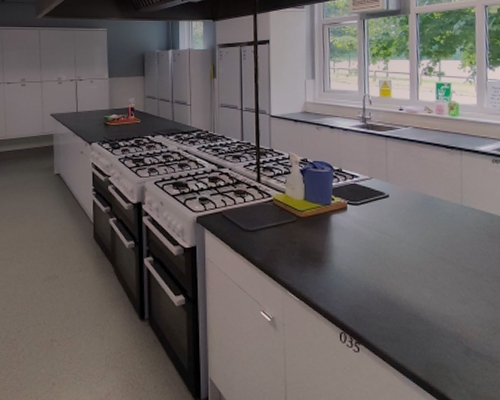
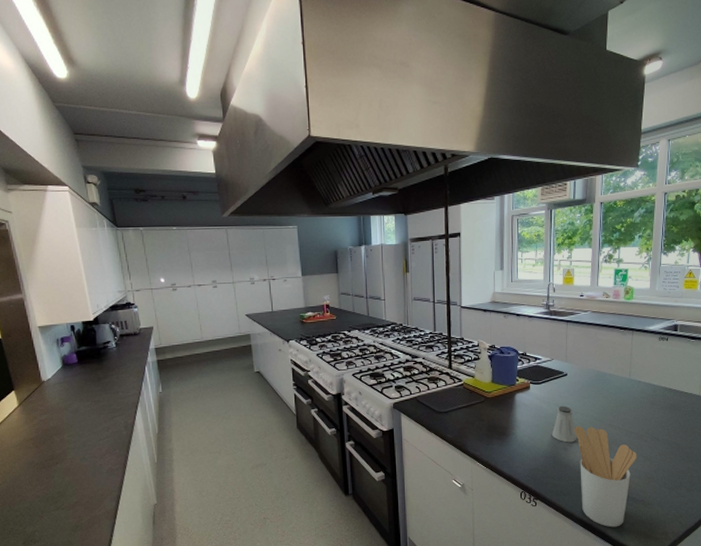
saltshaker: none [374,231,404,276] -> present [551,405,577,443]
utensil holder: none [399,257,478,389] -> present [574,426,637,528]

